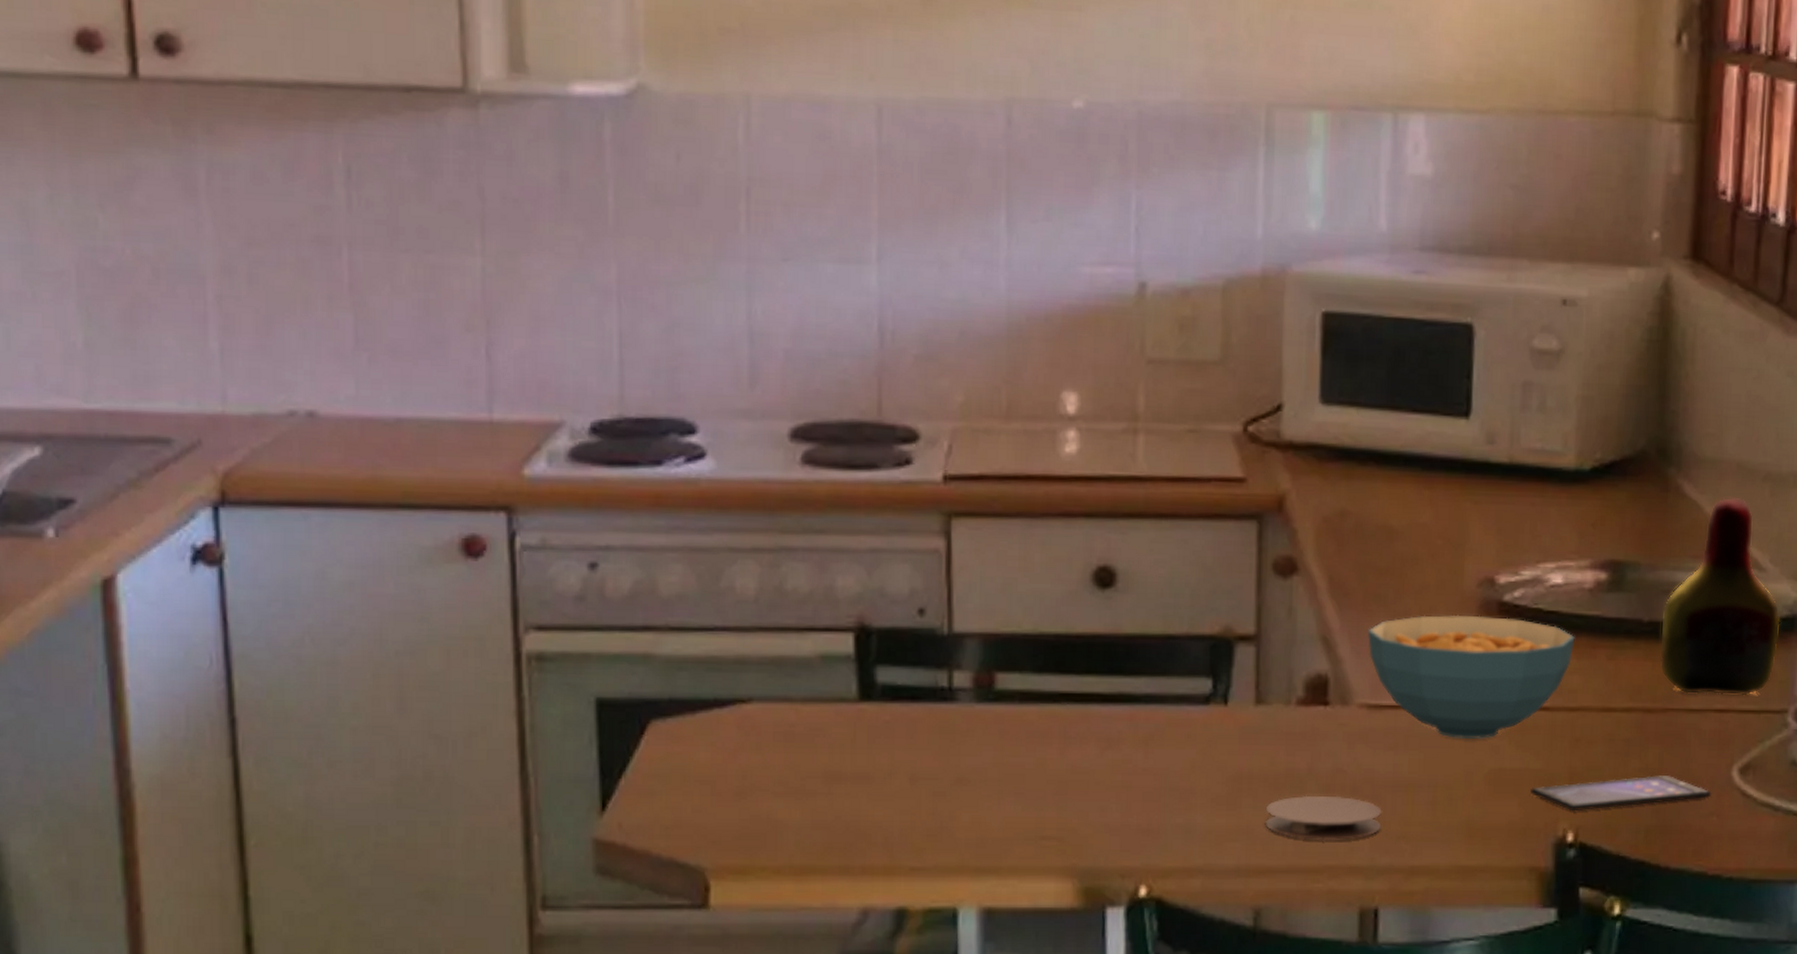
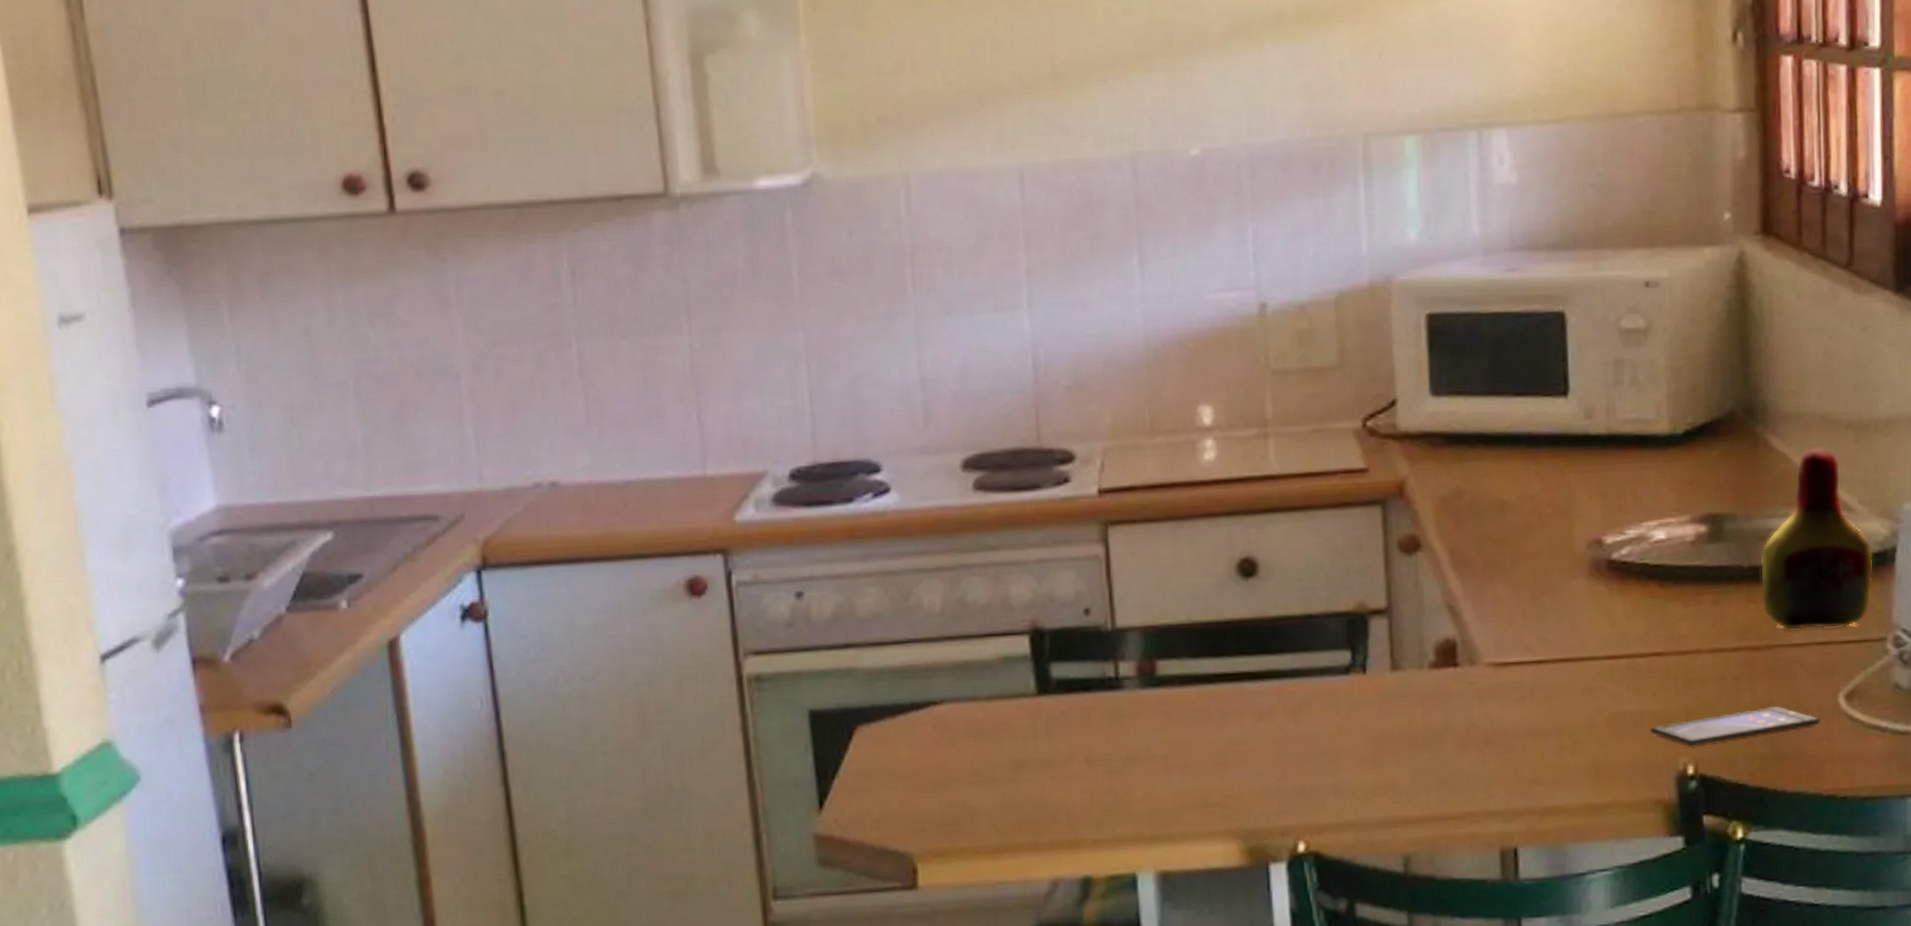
coaster: present [1266,795,1382,841] -> none [1408,747,1515,790]
cereal bowl: present [1368,614,1575,739] -> none [1489,574,1681,688]

